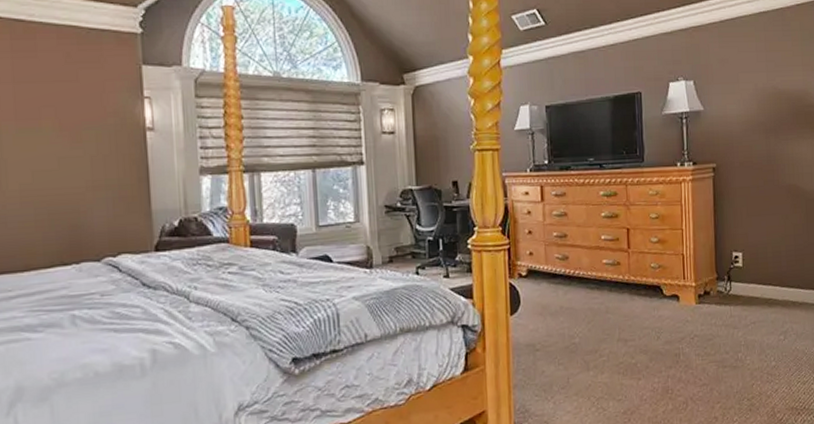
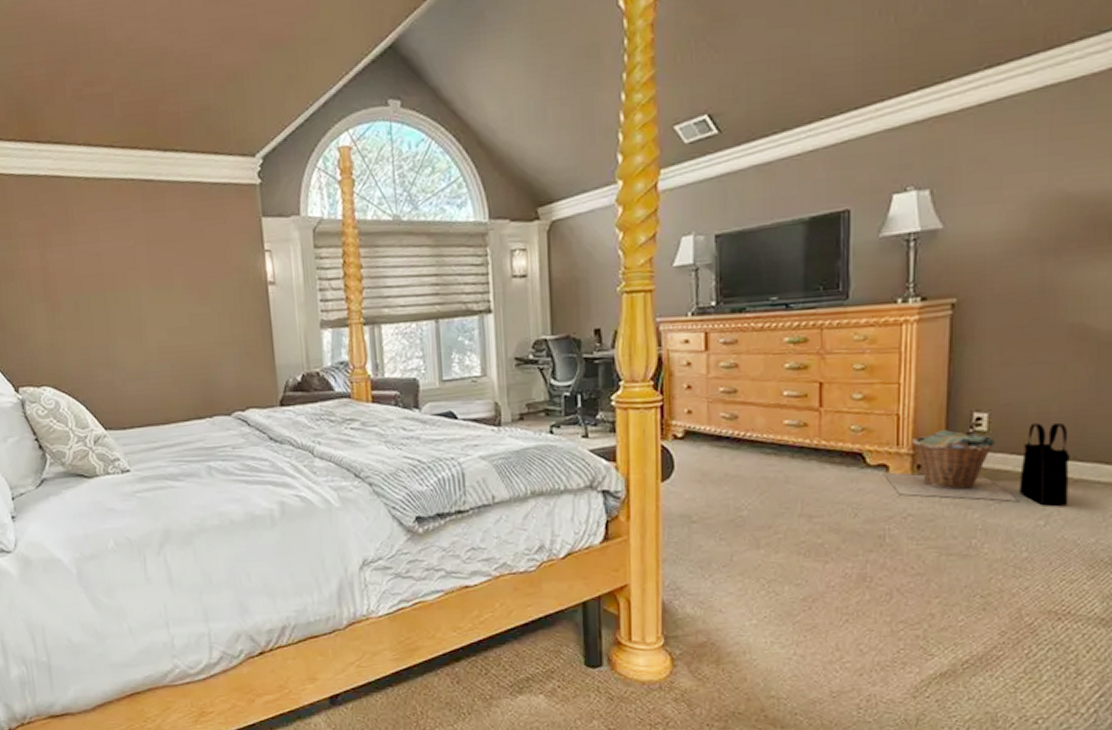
laundry basket: none [675,266,767,322] -> present [883,430,1019,502]
tote bag: none [765,259,798,324] -> present [1019,422,1070,507]

